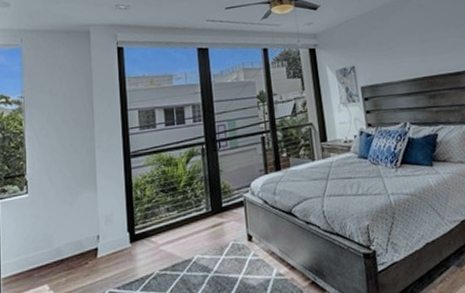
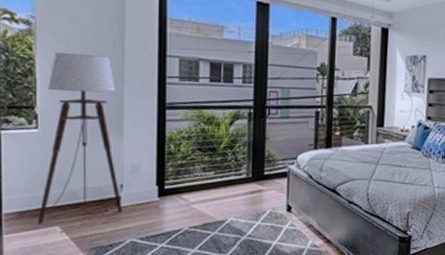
floor lamp: none [10,119,101,286] -> present [14,52,123,225]

